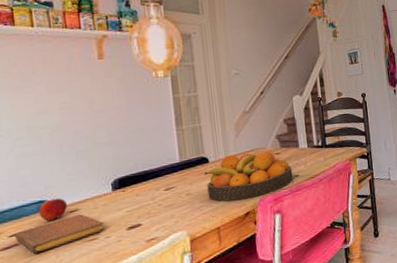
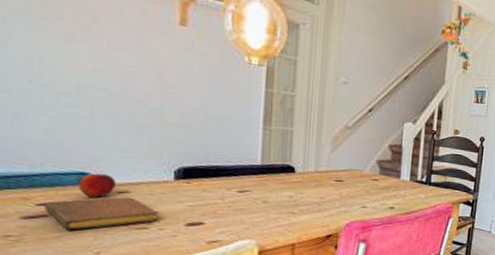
fruit bowl: present [203,151,293,202] -> none [286,170,388,220]

